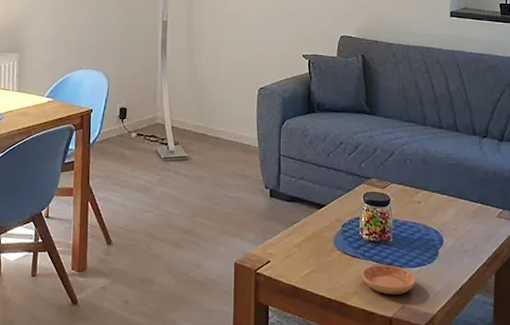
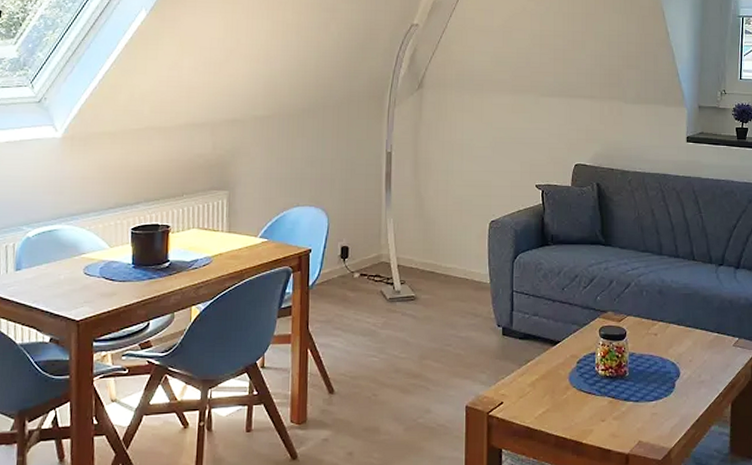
saucer: present [361,265,416,295] -> none [597,401,653,431]

